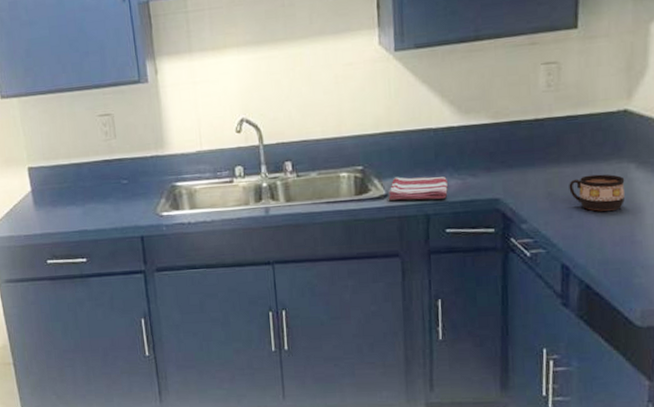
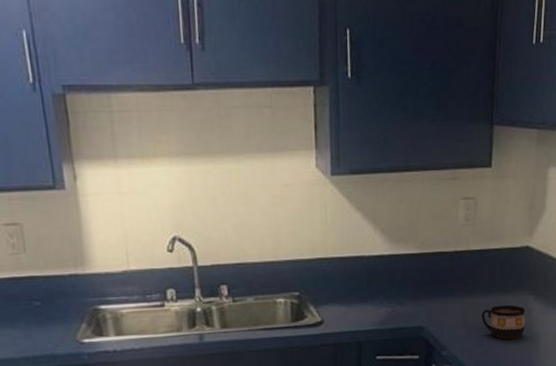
dish towel: present [388,176,448,201] -> none [323,304,379,328]

